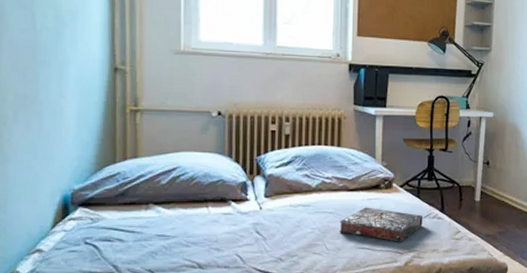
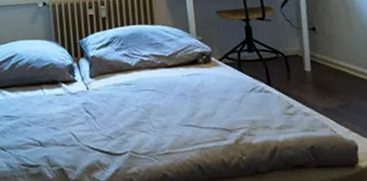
book: present [339,207,423,243] -> none [162,83,249,120]

